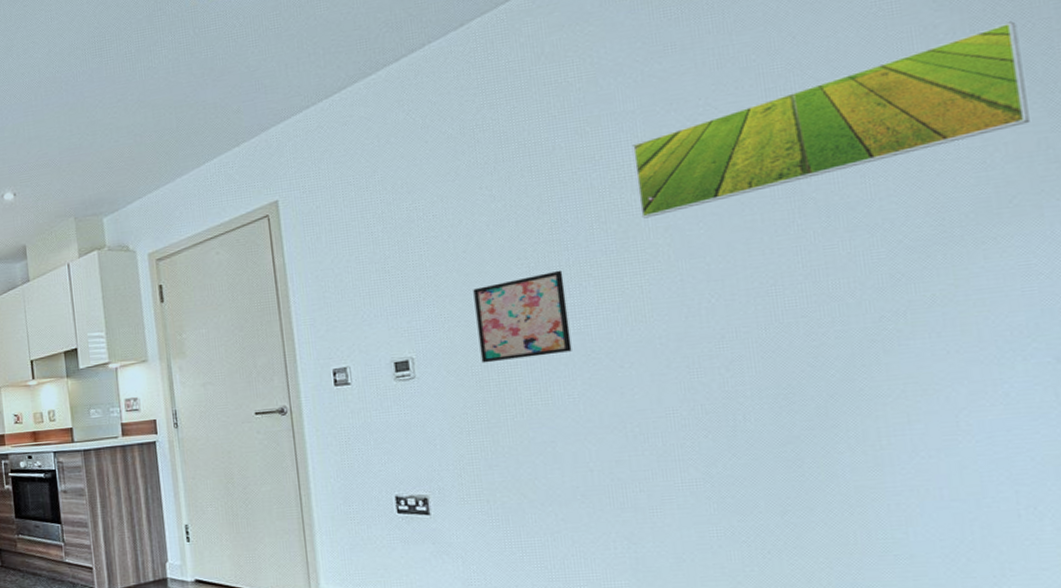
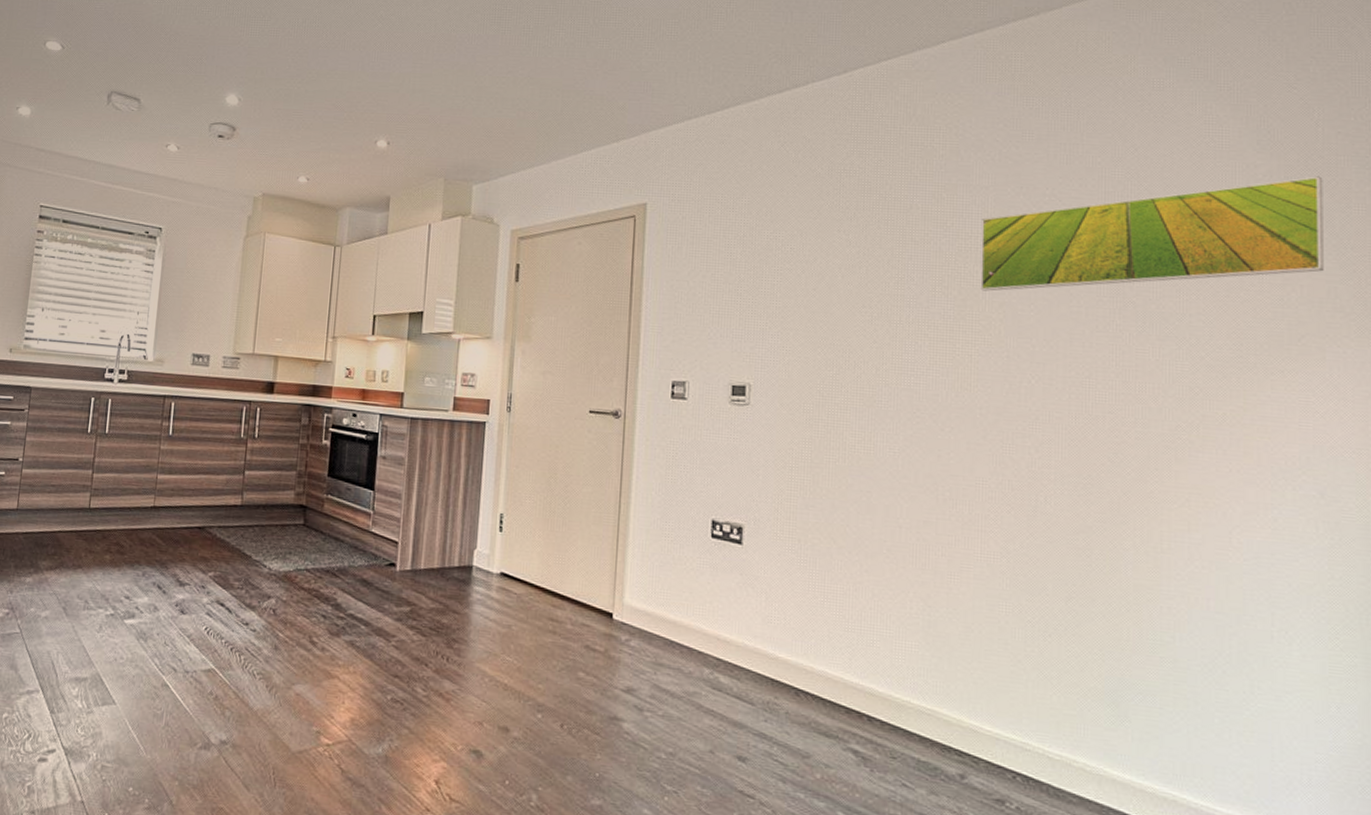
wall art: present [473,270,572,364] -> none [814,324,902,406]

